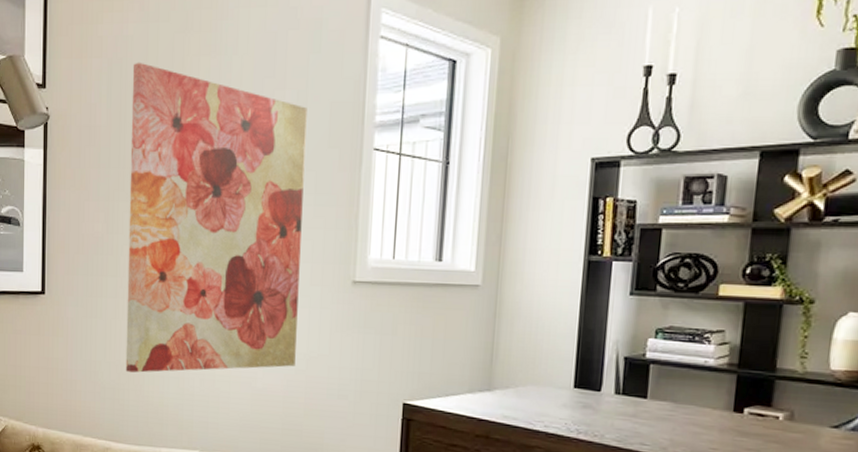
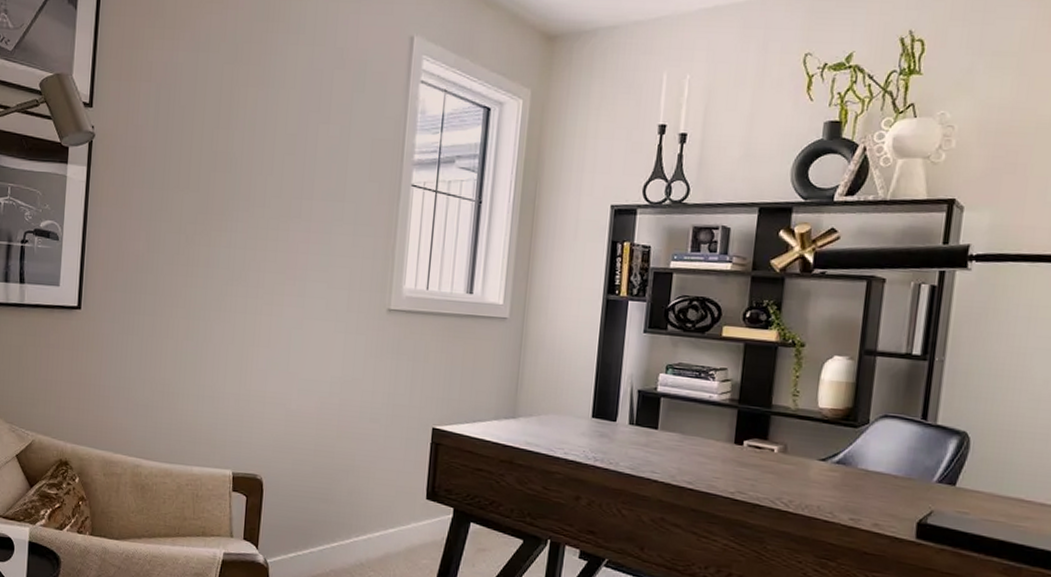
wall art: present [125,62,307,373] -> none [160,88,350,391]

